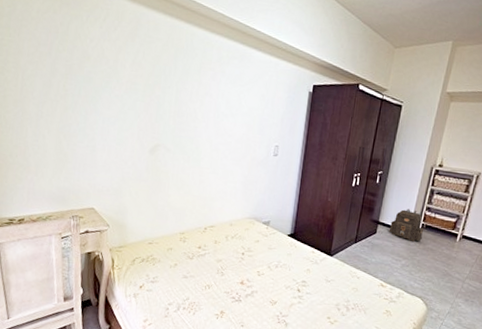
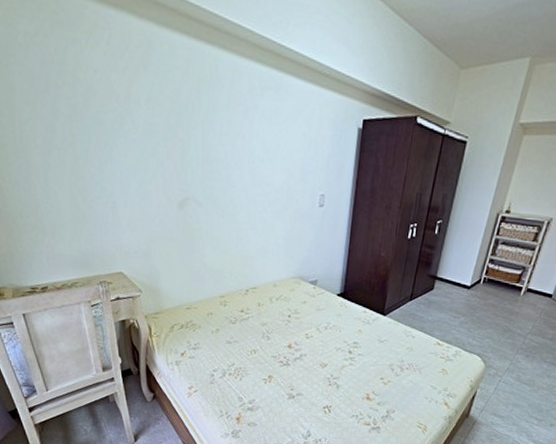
backpack: present [388,209,424,242] -> none [447,261,486,297]

